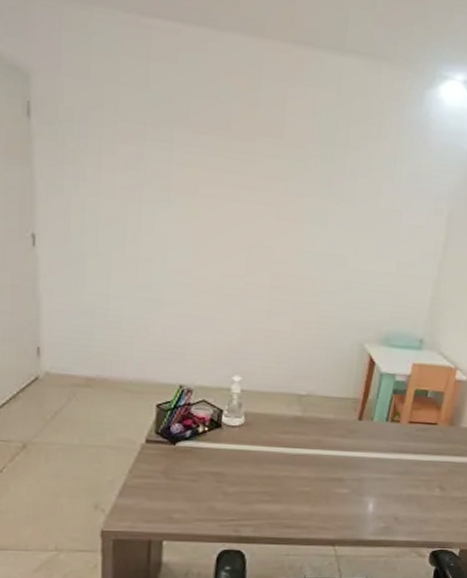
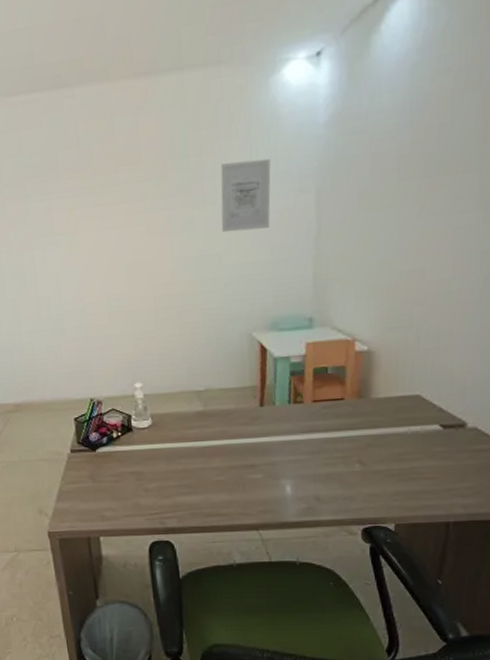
wall art: none [353,164,413,241] -> present [220,158,271,233]

